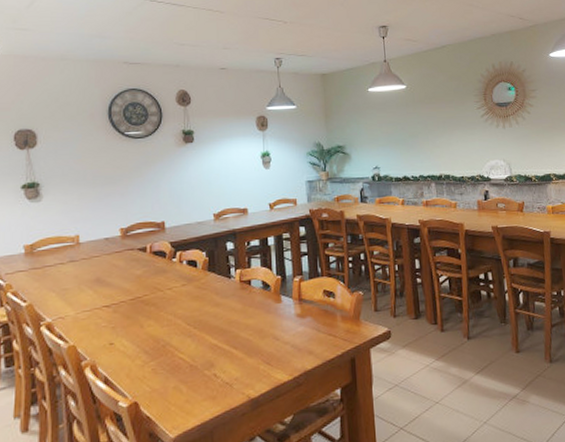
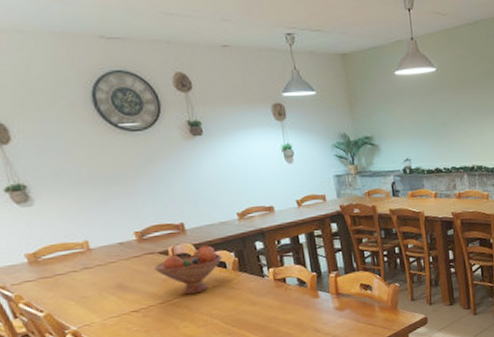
fruit bowl: none [132,244,194,292] -> present [154,245,222,295]

